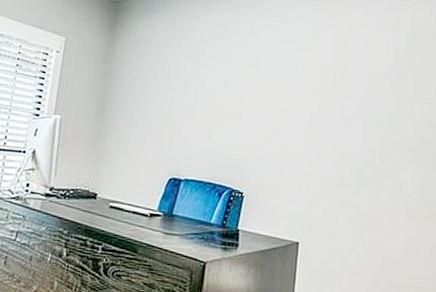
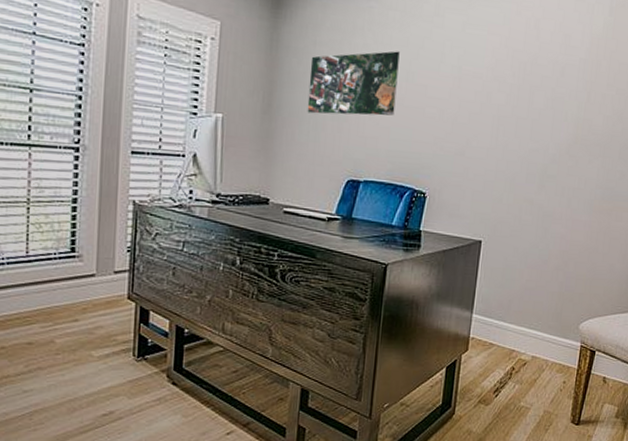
map: none [135,62,219,120] -> present [307,51,400,116]

